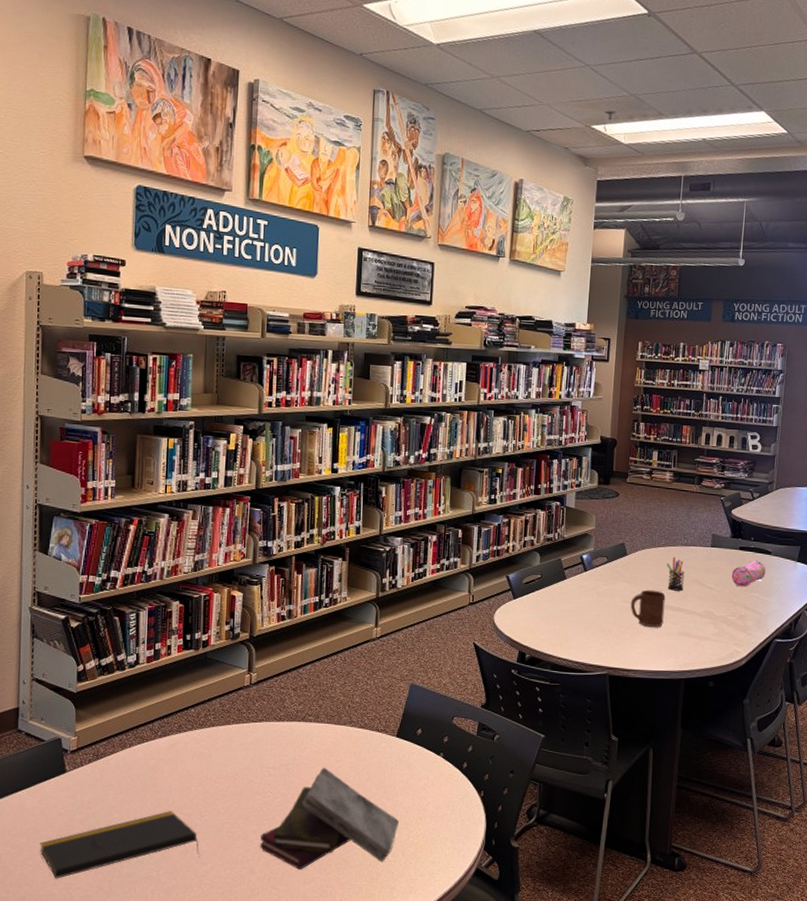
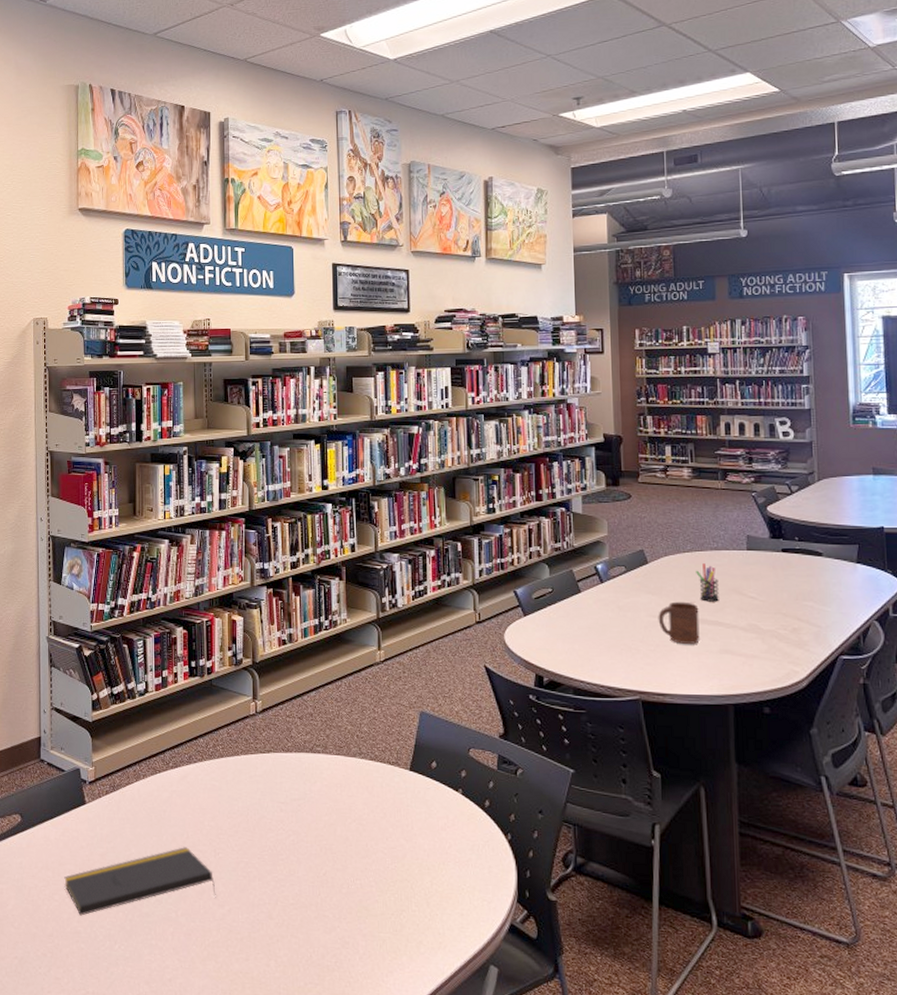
book: present [259,768,399,869] -> none [275,804,420,916]
pencil case: present [731,560,766,587] -> none [776,563,818,595]

